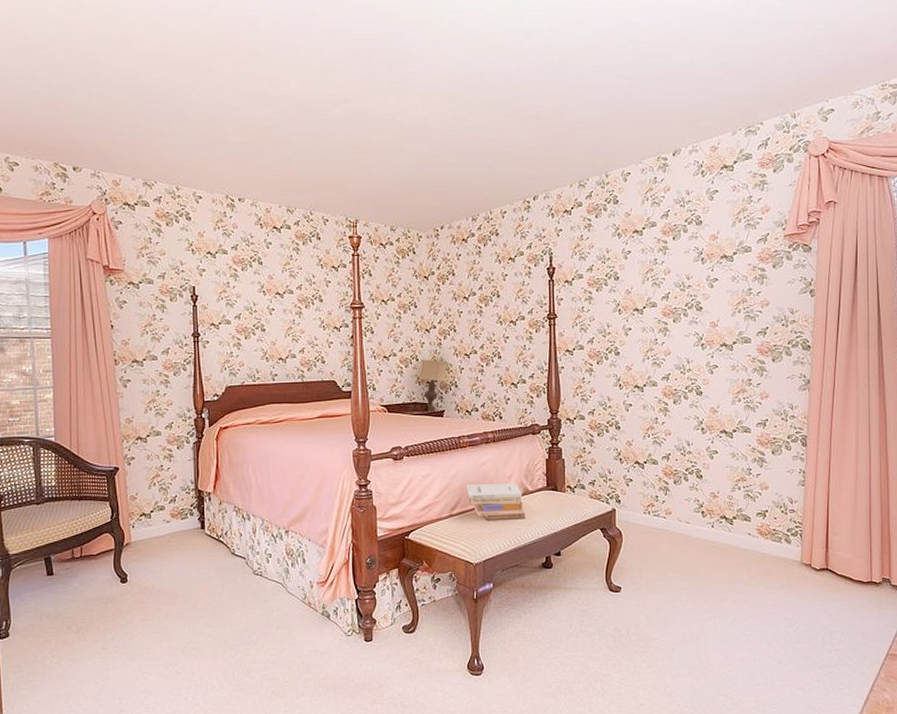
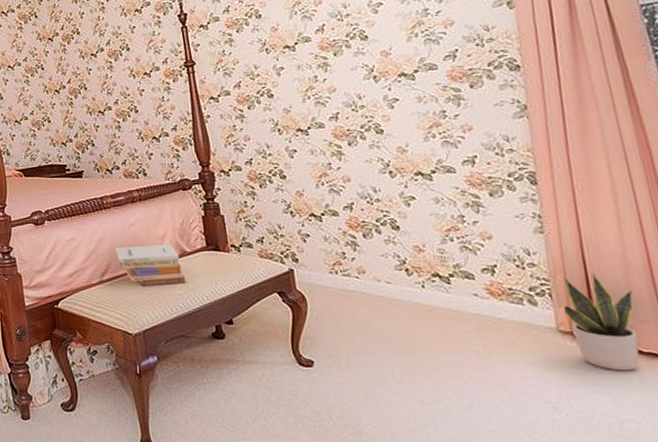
table lamp: present [418,359,449,411] -> none [52,119,83,173]
potted plant: none [808,519,856,595] -> present [563,273,640,371]

